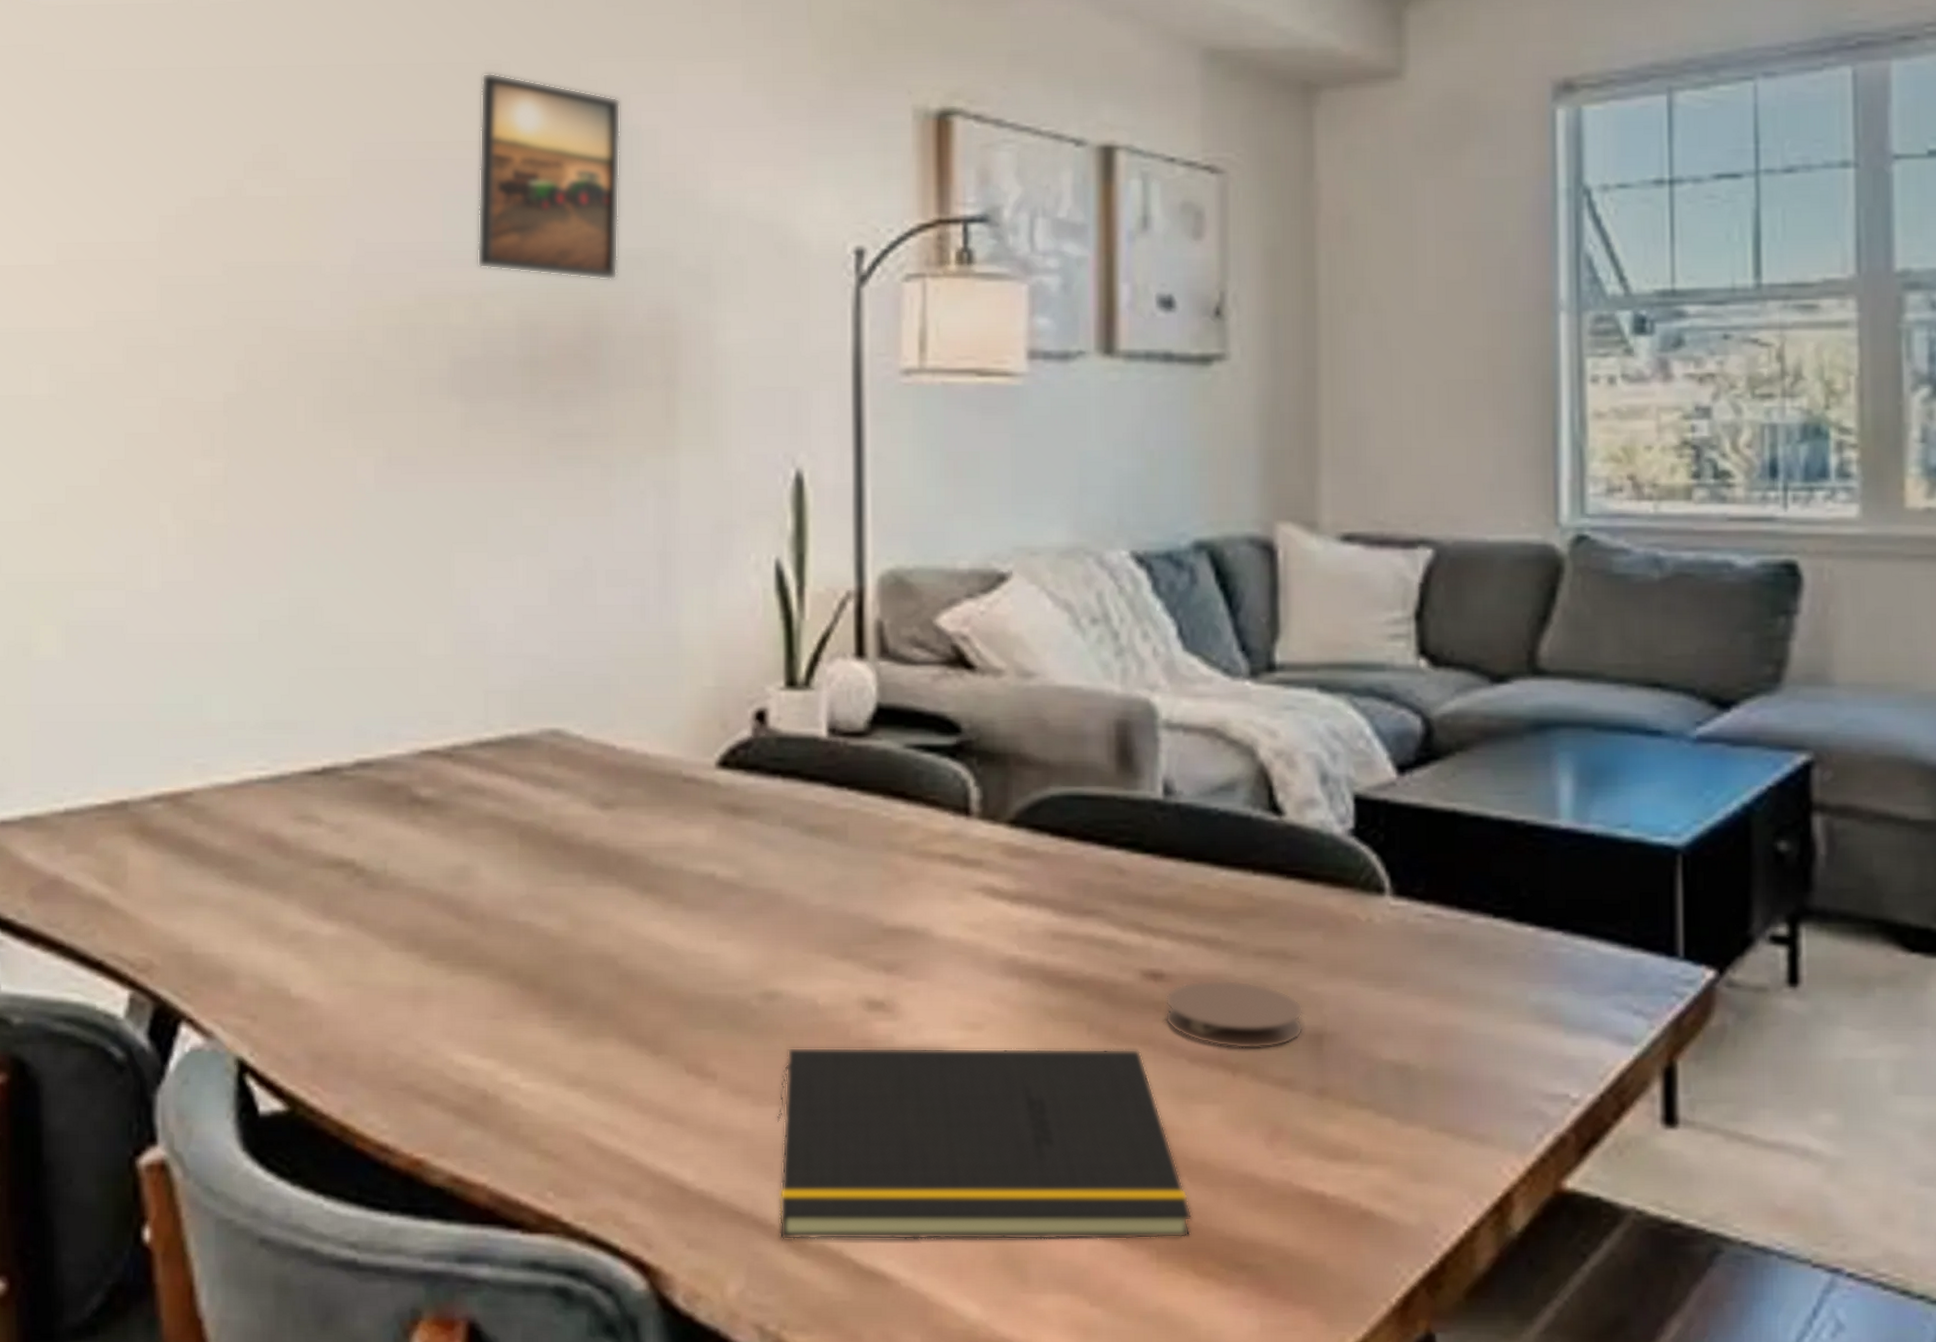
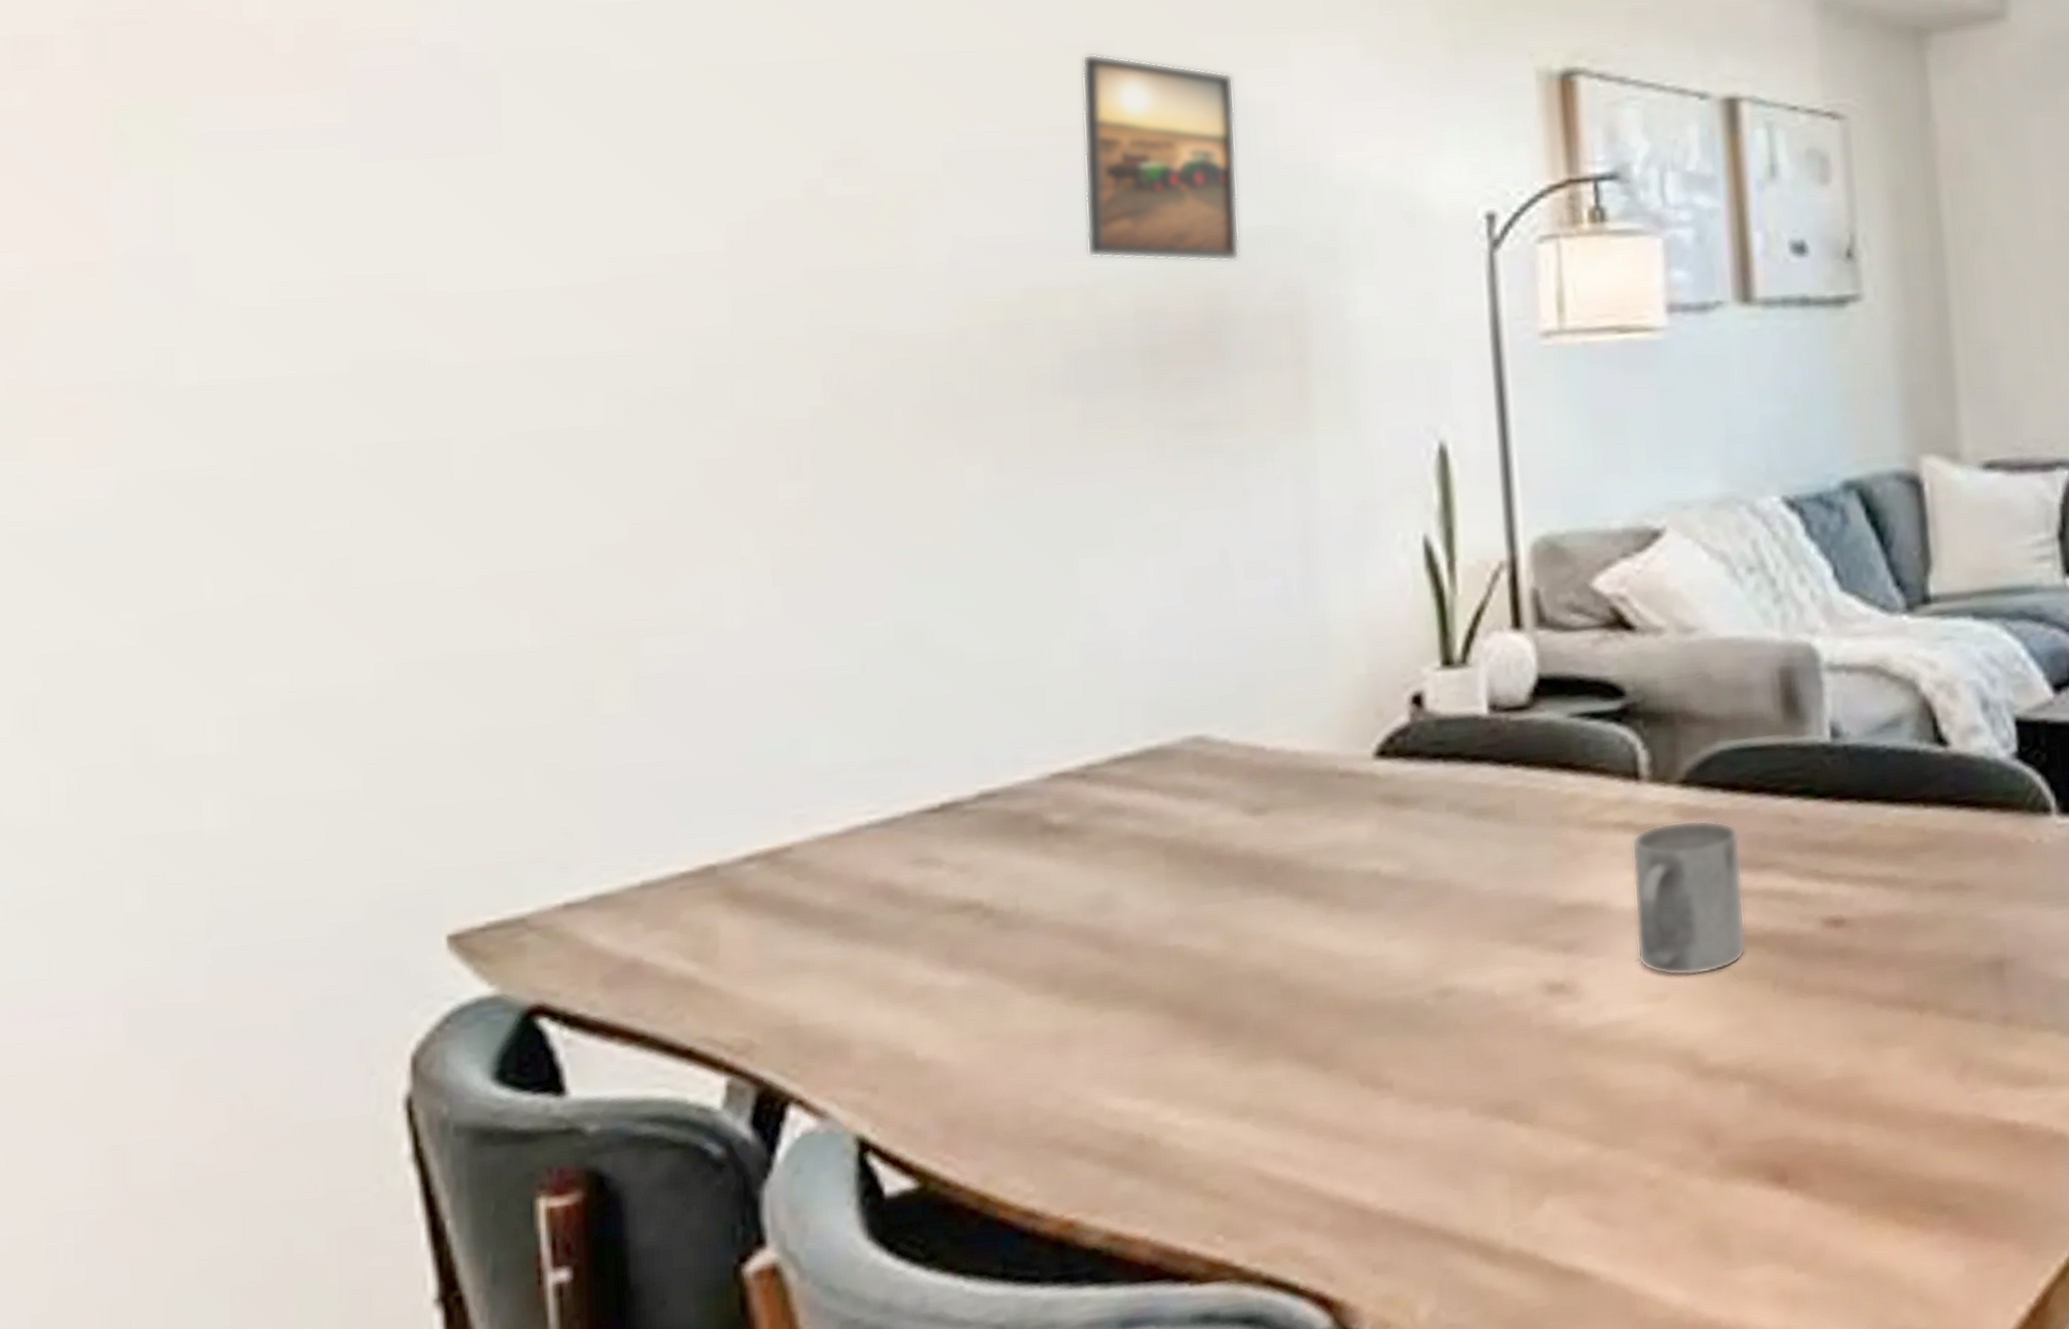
notepad: present [776,1047,1193,1240] -> none [1459,999,1891,1251]
mug: none [956,860,1065,1010] -> present [1631,820,1746,976]
coaster: present [1165,980,1304,1049] -> none [1847,917,1984,987]

